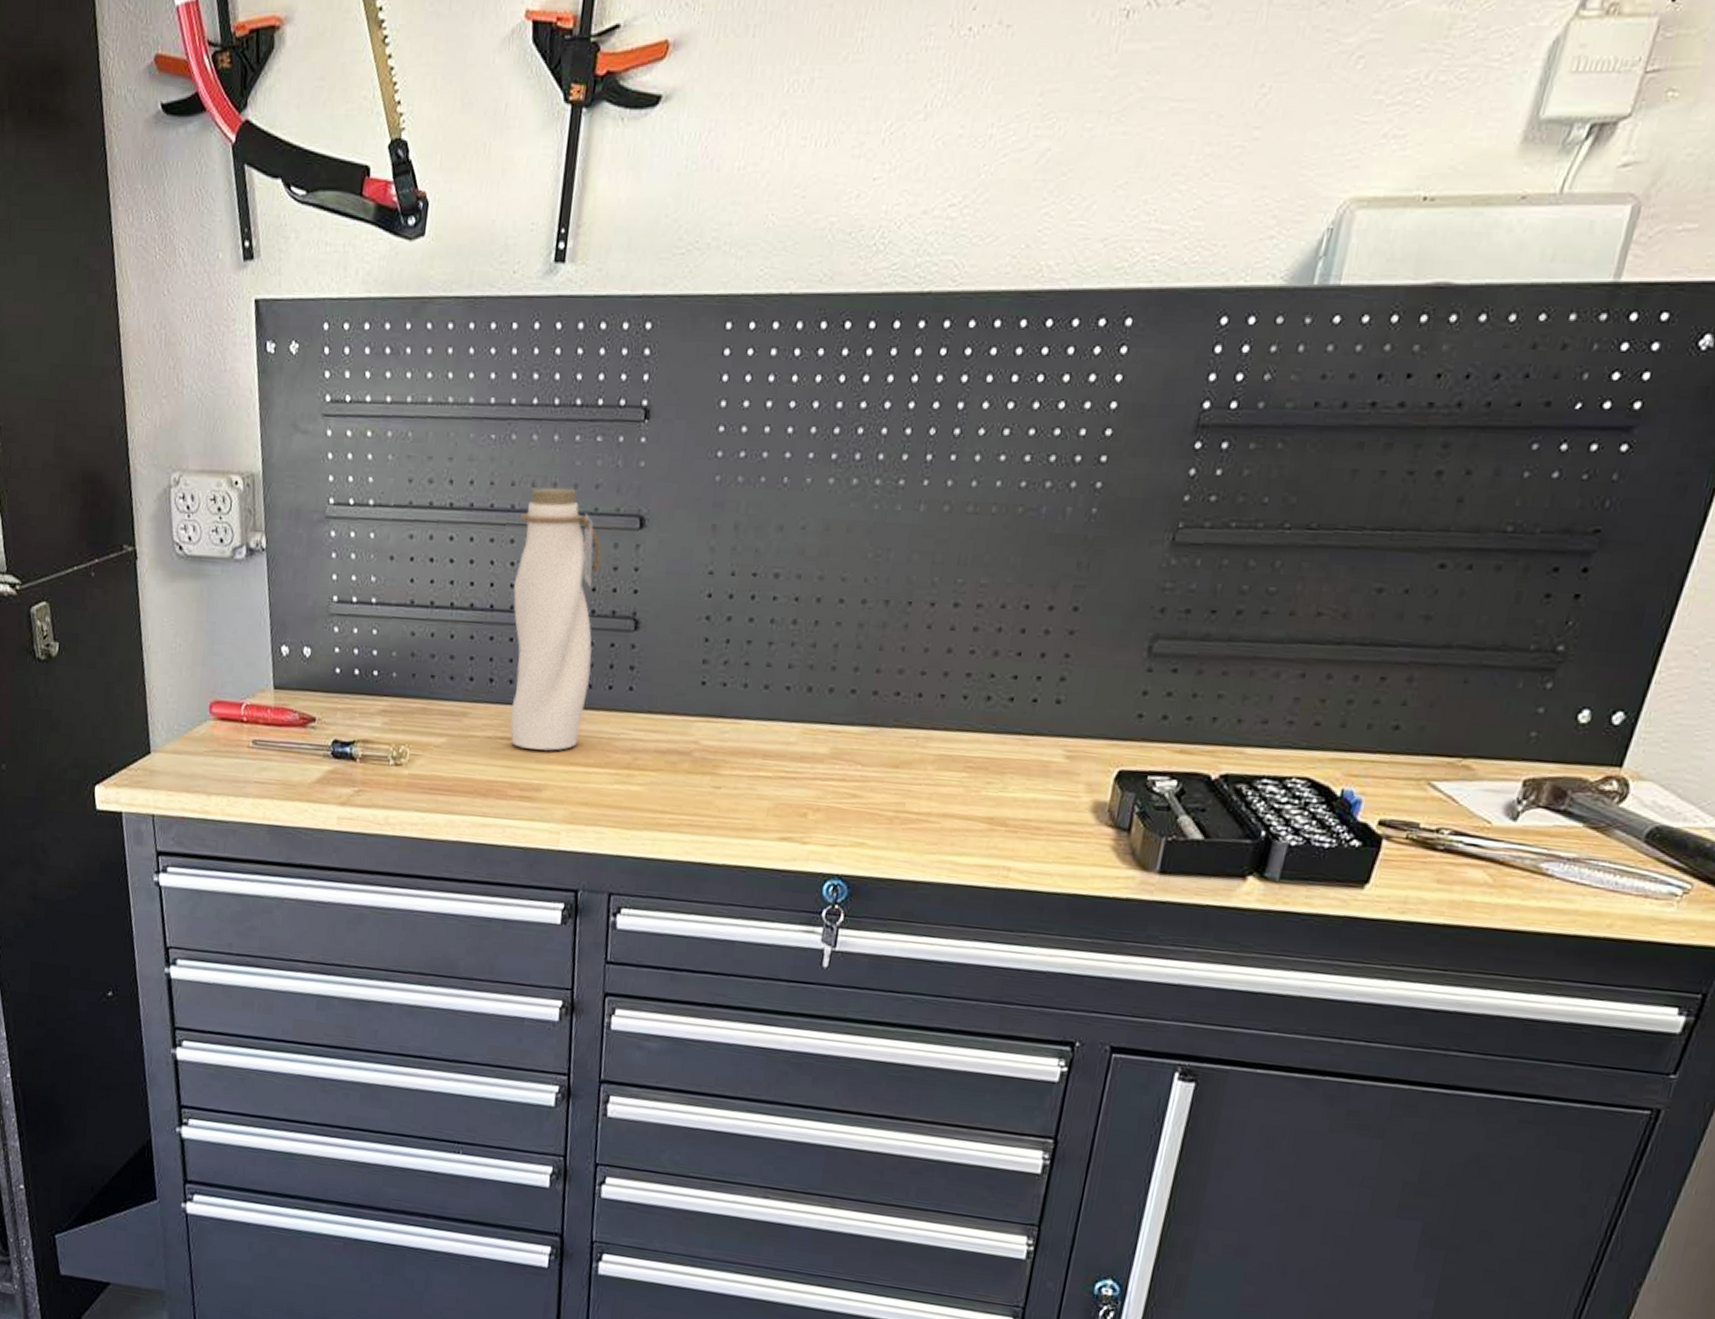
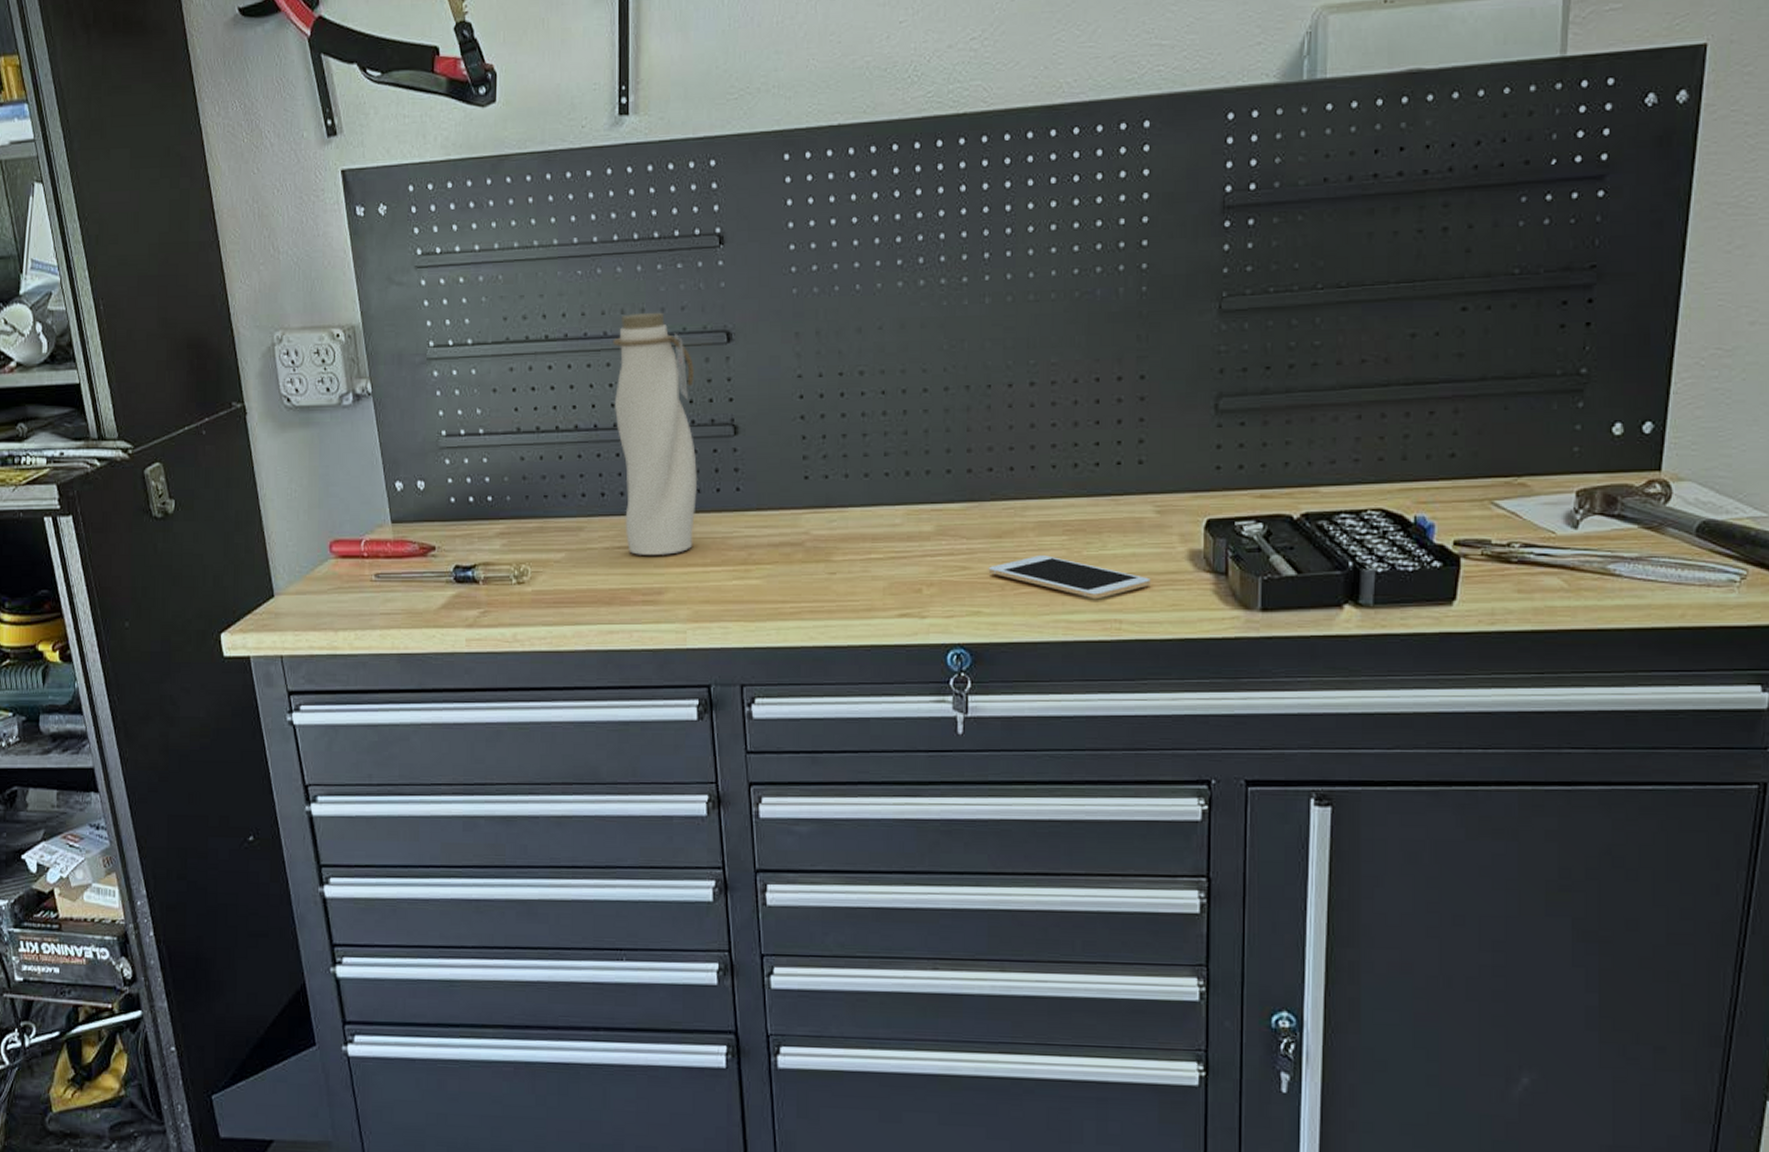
cell phone: none [879,790,1048,844] -> present [988,555,1151,599]

